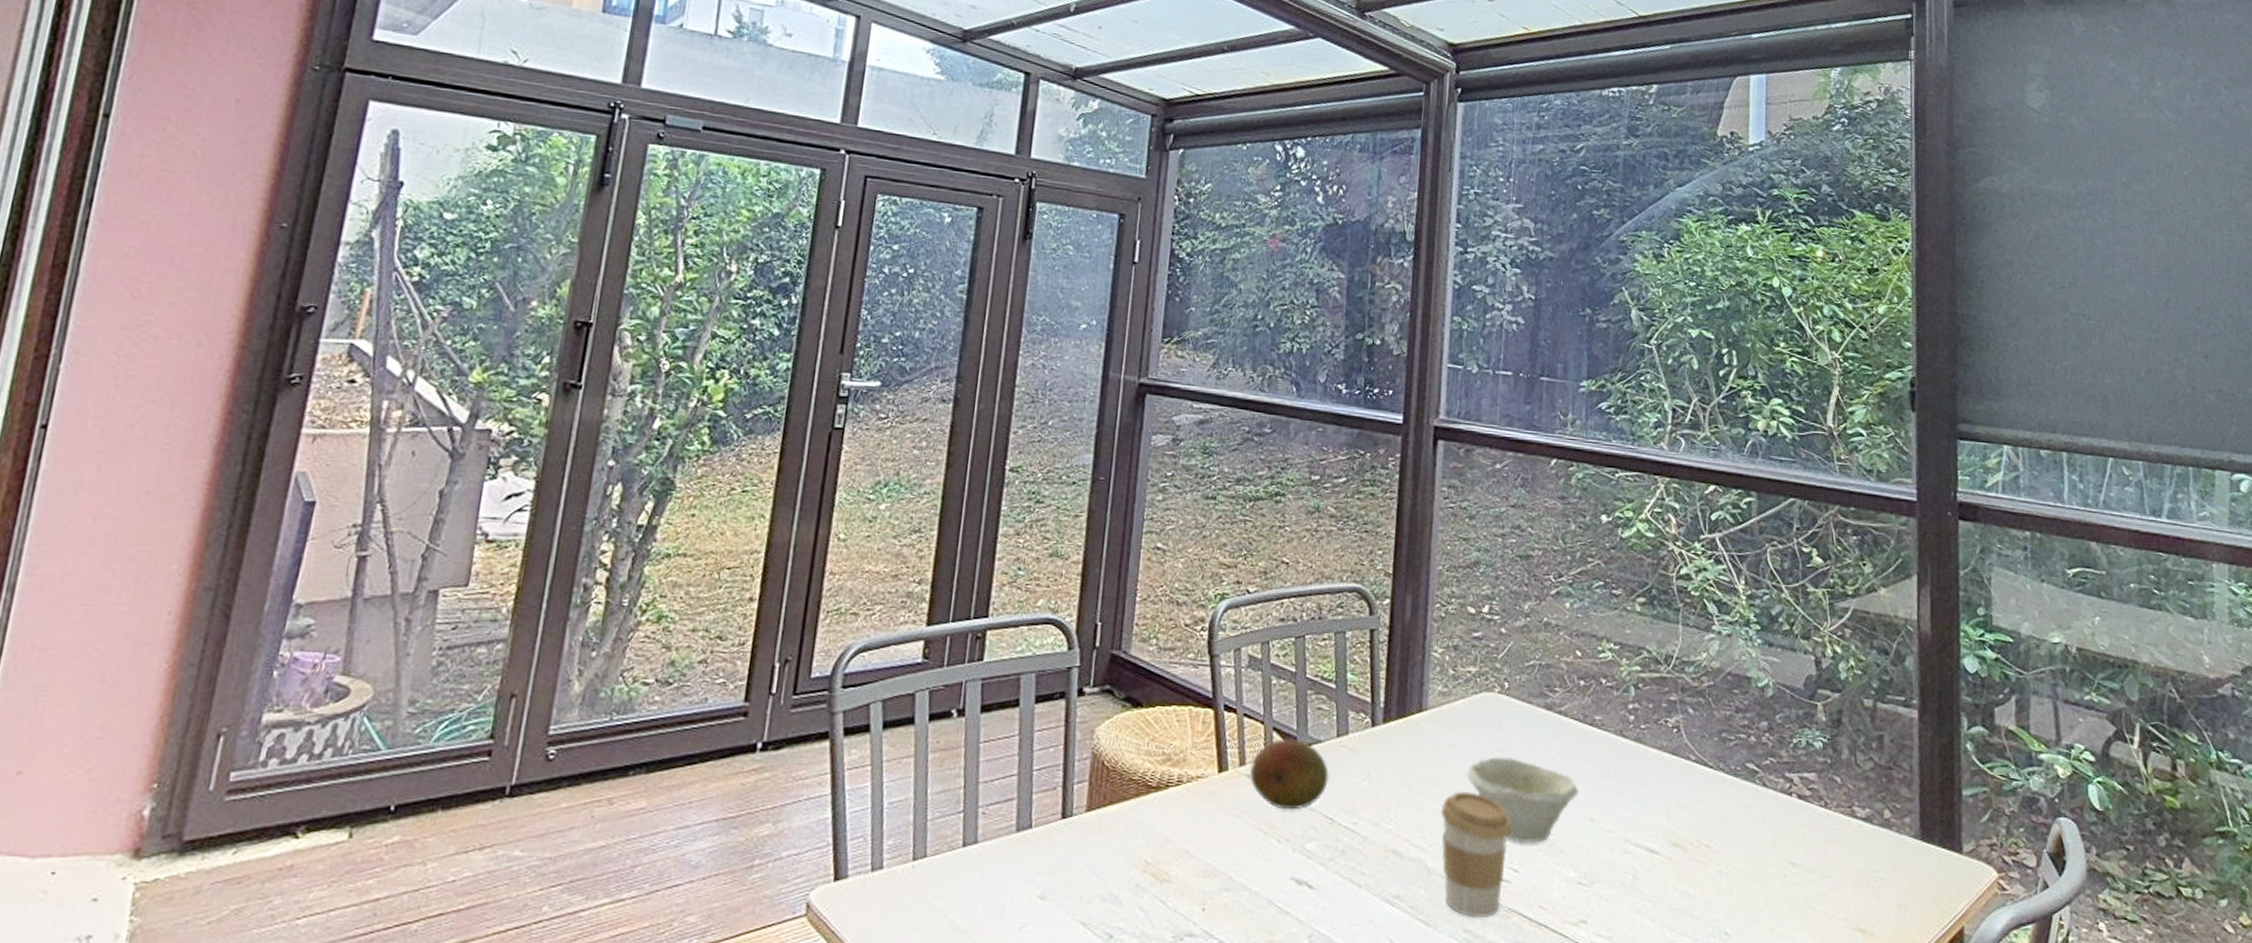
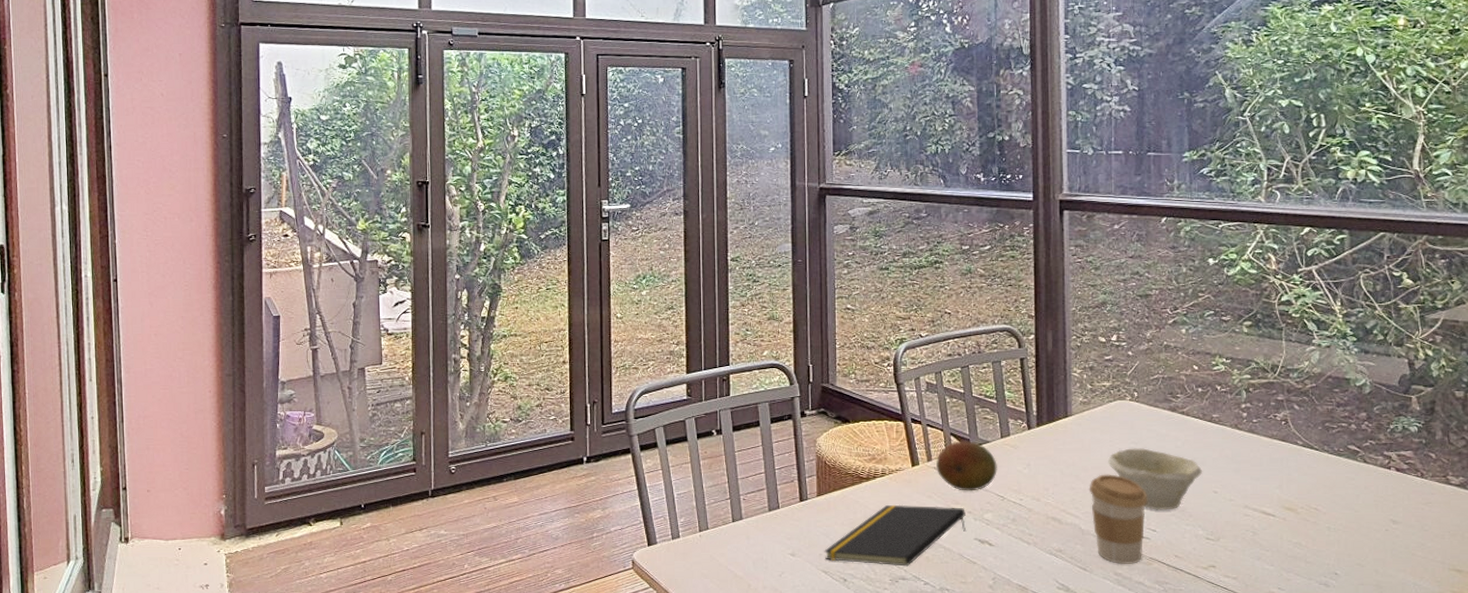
notepad: none [1086,826,1282,917] -> present [824,504,967,567]

